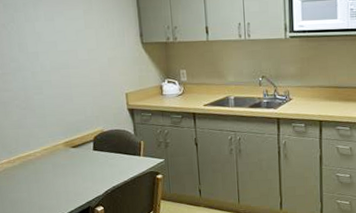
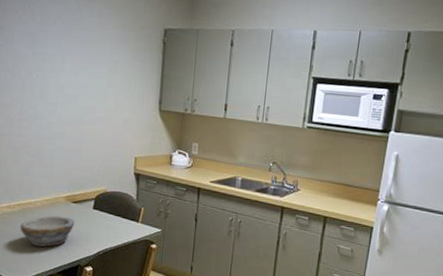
bowl: none [24,162,78,196] -> present [20,215,74,247]

